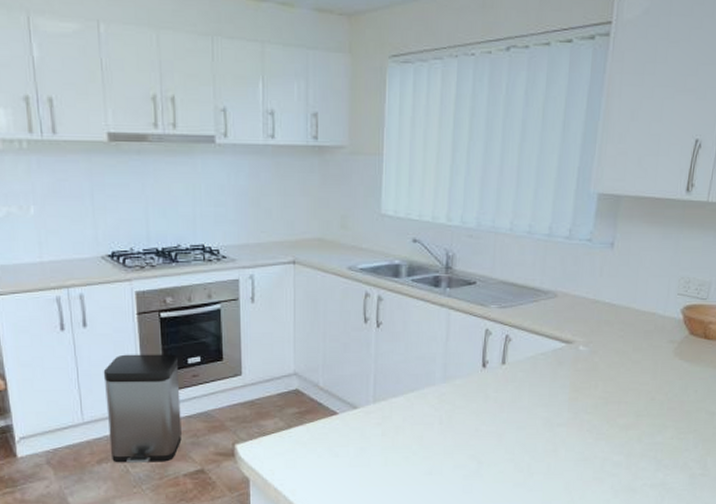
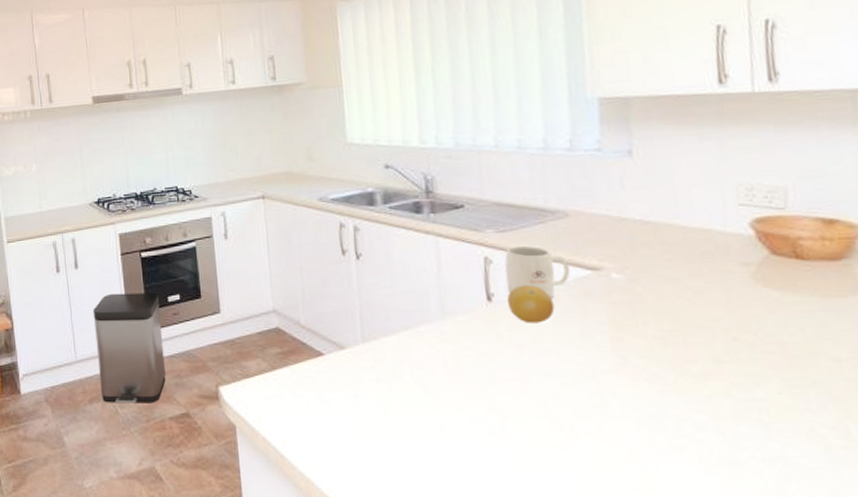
fruit: none [497,354,533,387] -> present [506,285,555,324]
mug: none [500,320,551,366] -> present [505,245,571,298]

